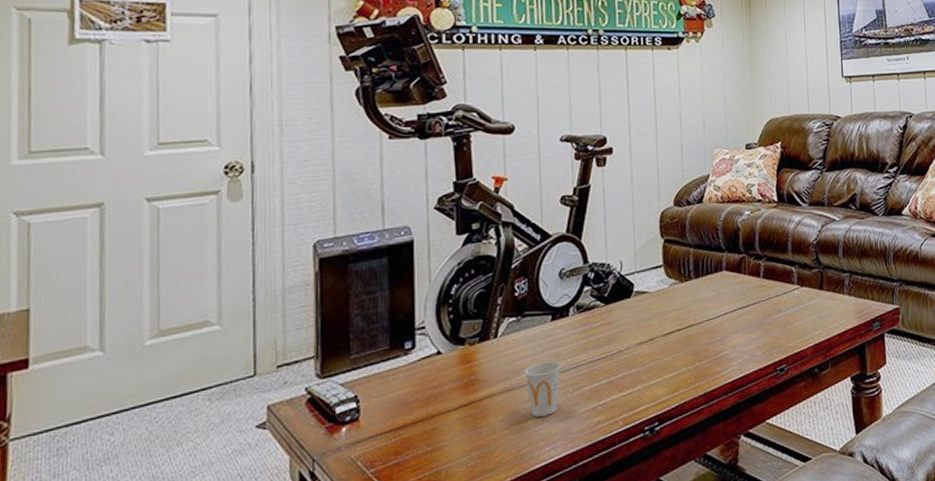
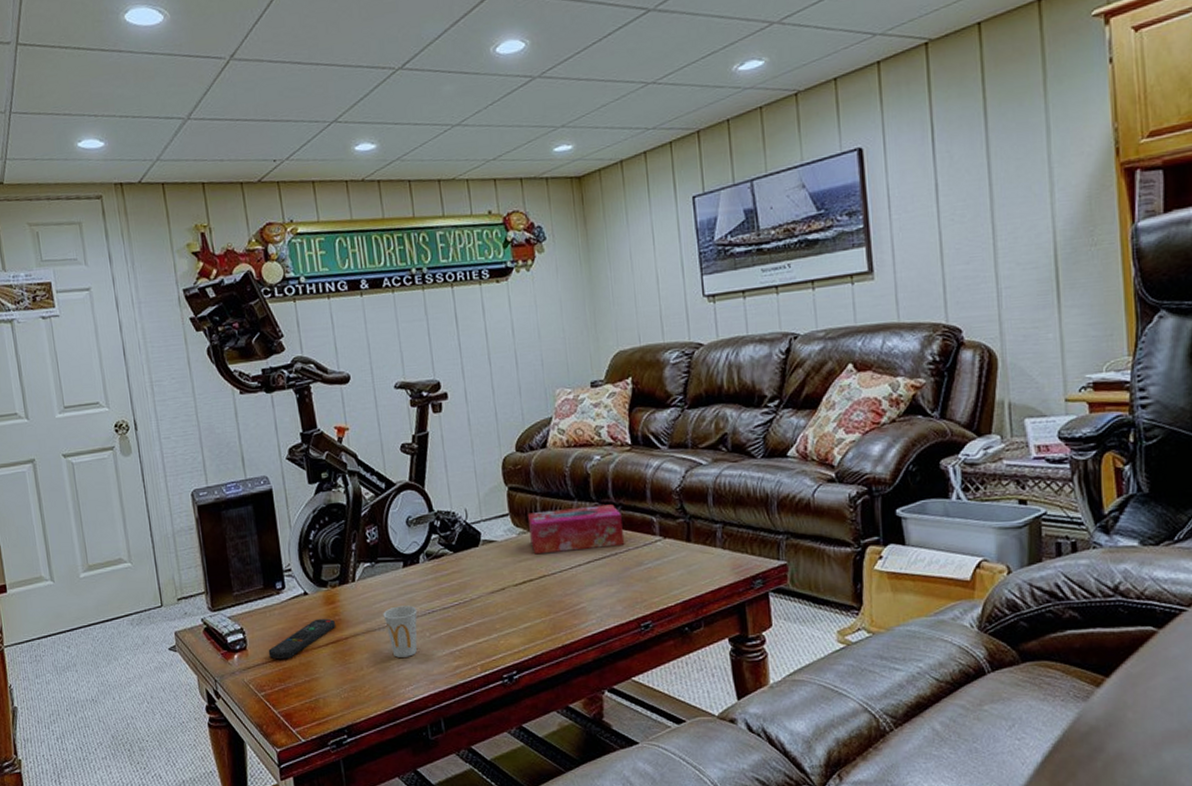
remote control: none [385,379,471,430] -> present [268,618,336,660]
tissue box: none [680,256,767,305] -> present [527,504,625,555]

